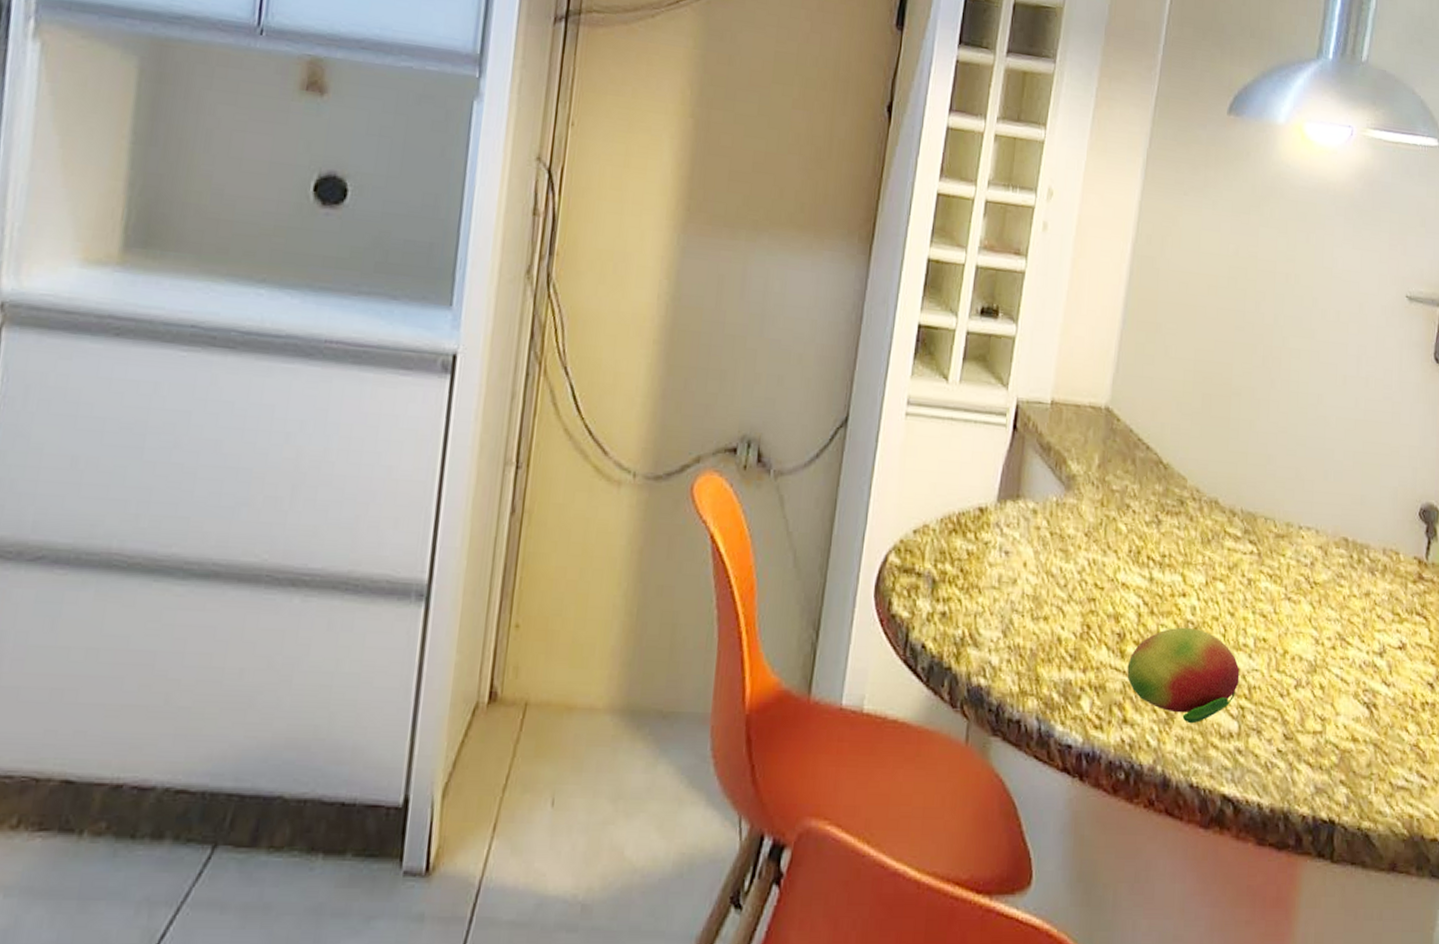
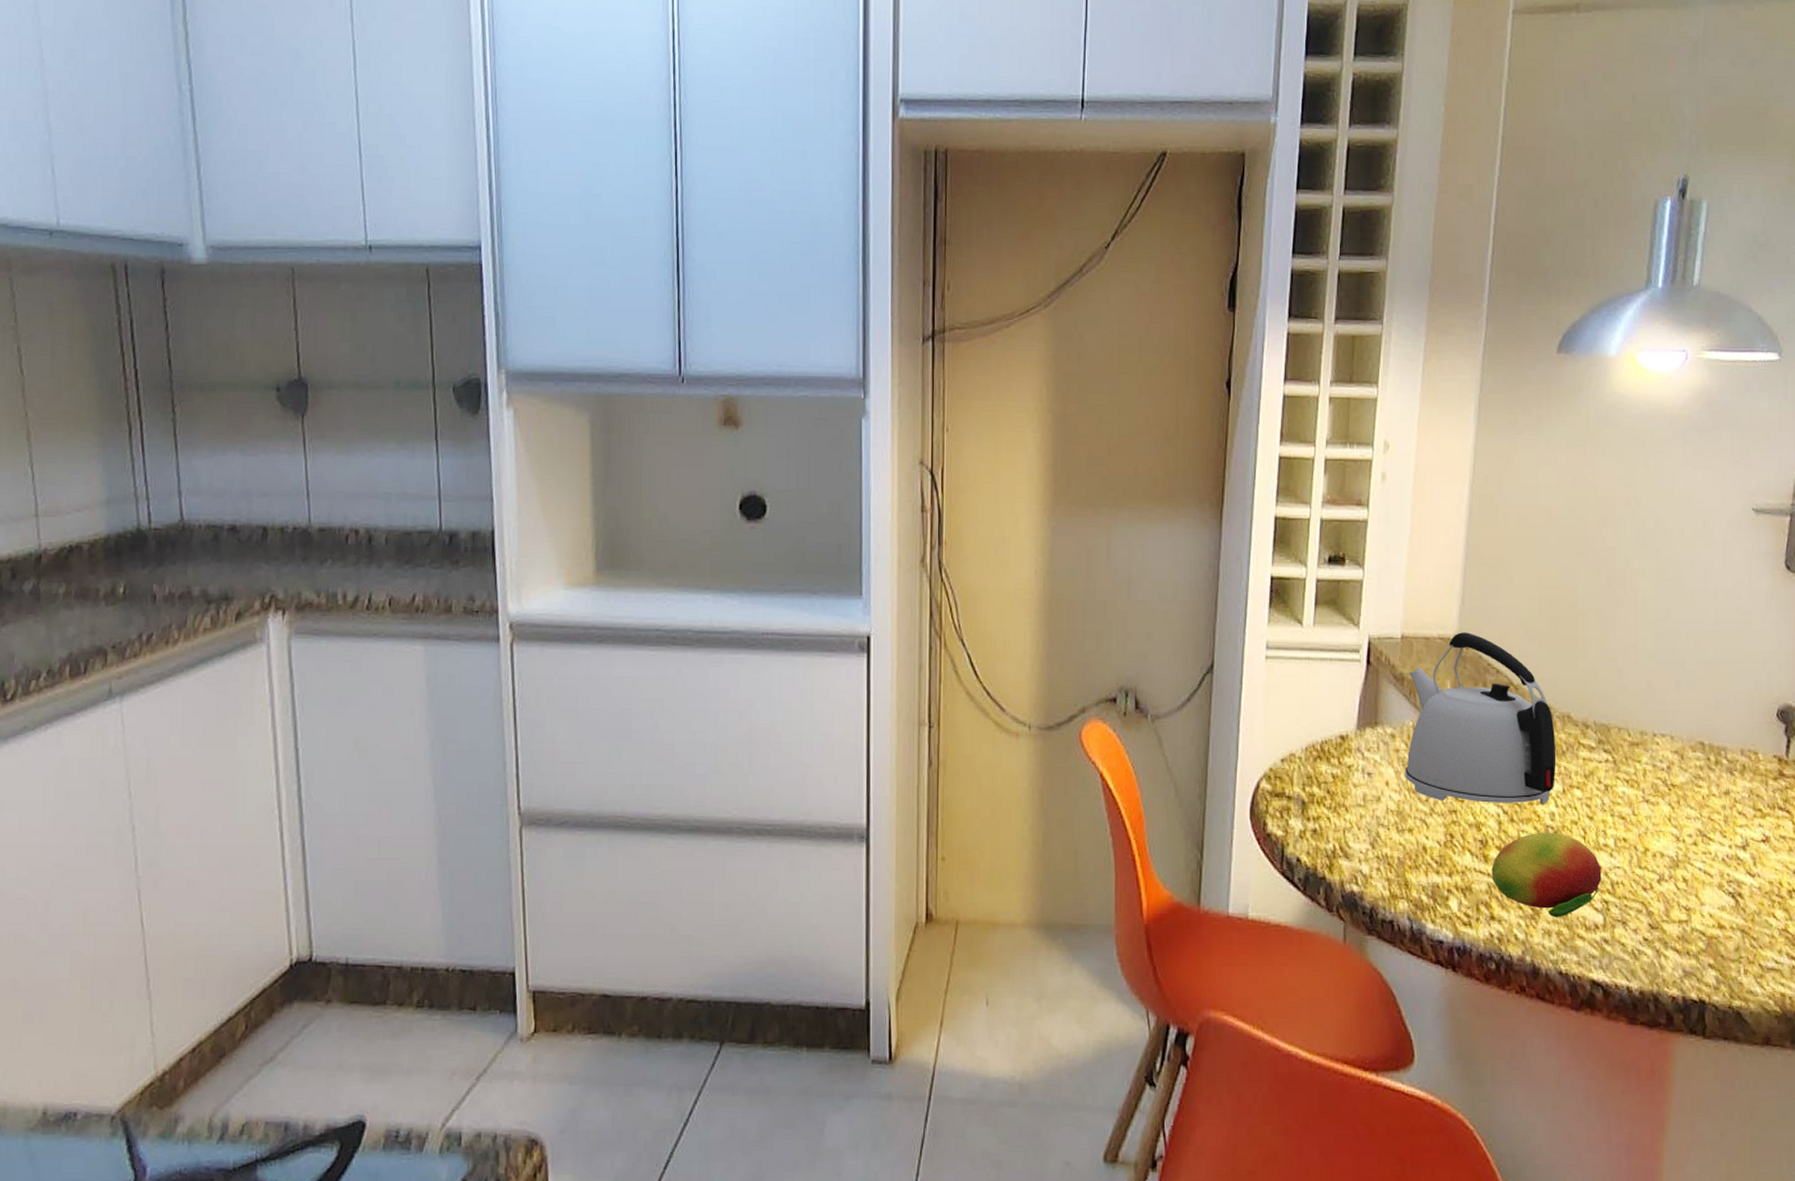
kettle: none [1044,402,1202,597] -> present [1405,632,1556,805]

